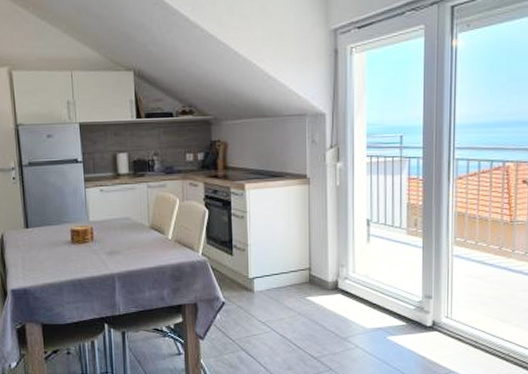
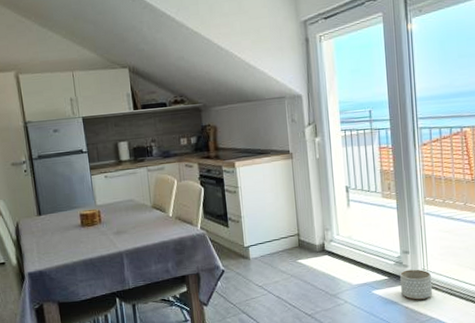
planter: none [420,316,455,350] -> present [400,269,433,300]

